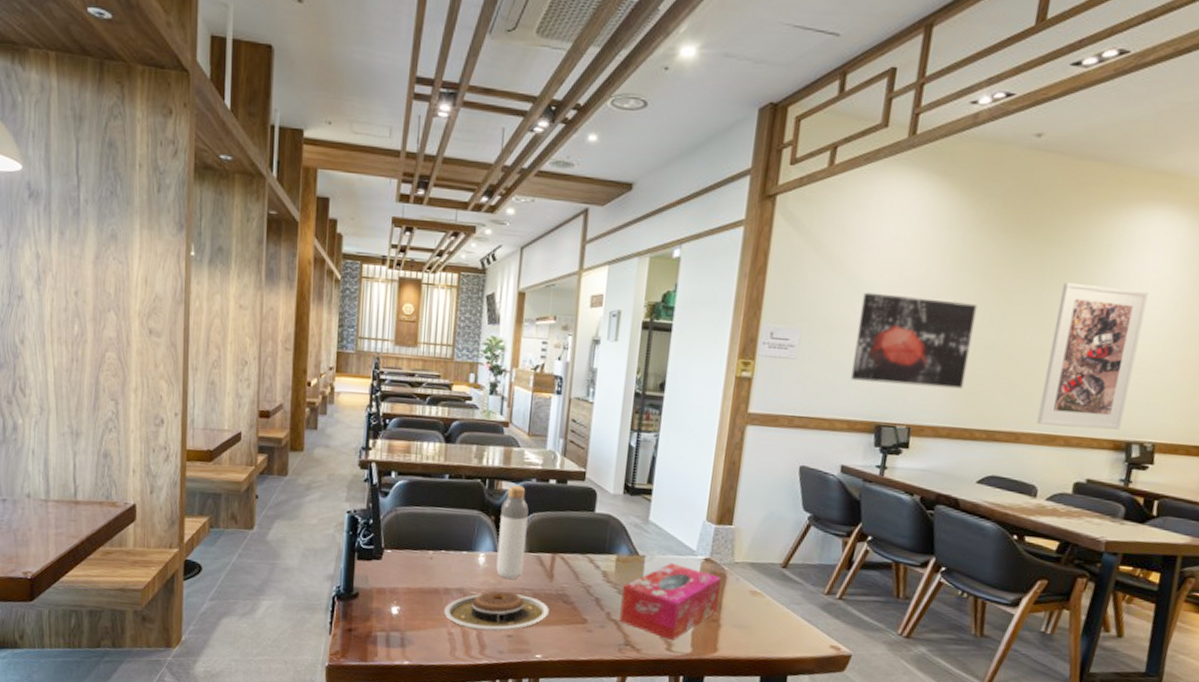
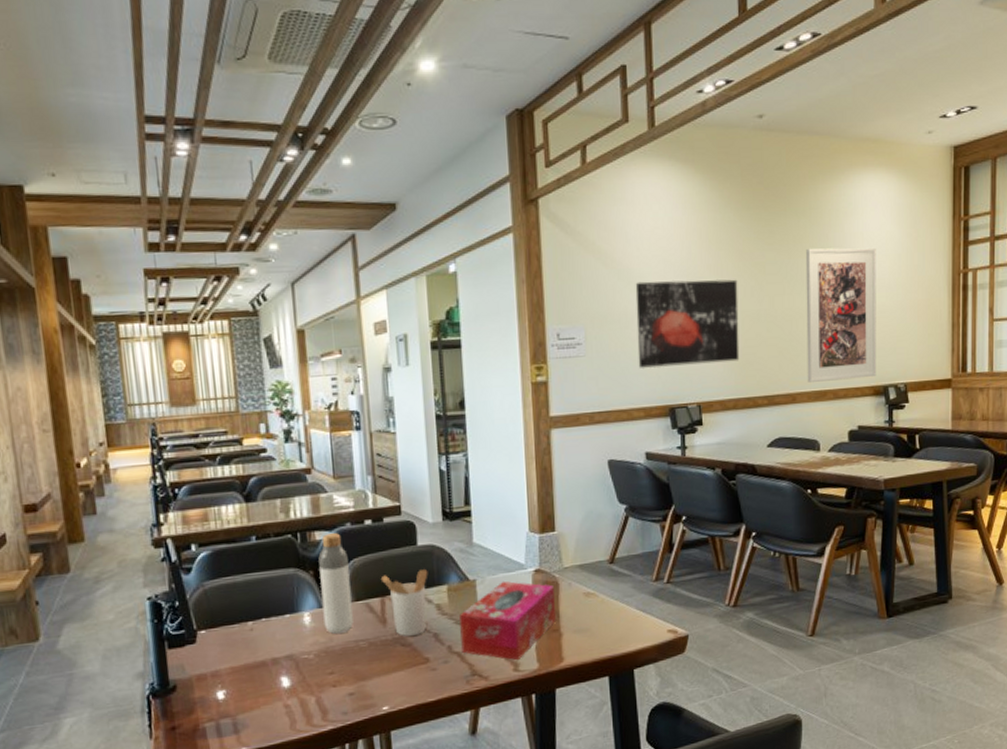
plate: present [444,591,549,632] -> none [275,647,388,697]
utensil holder: none [555,534,601,596] -> present [380,569,428,636]

